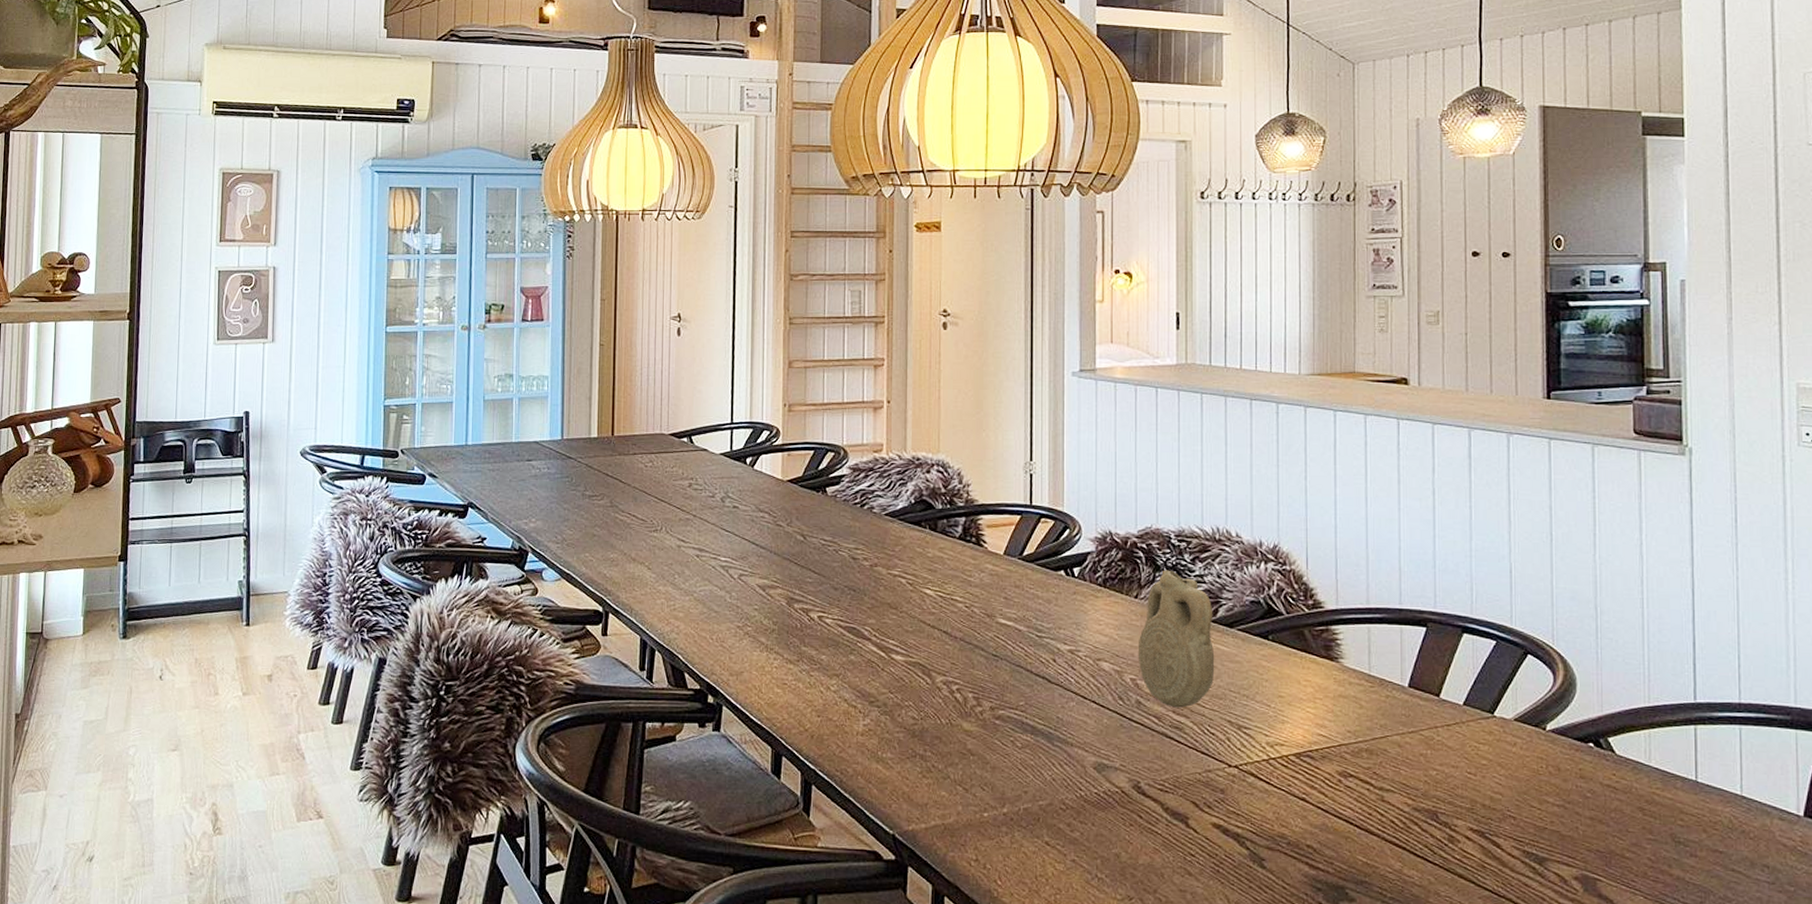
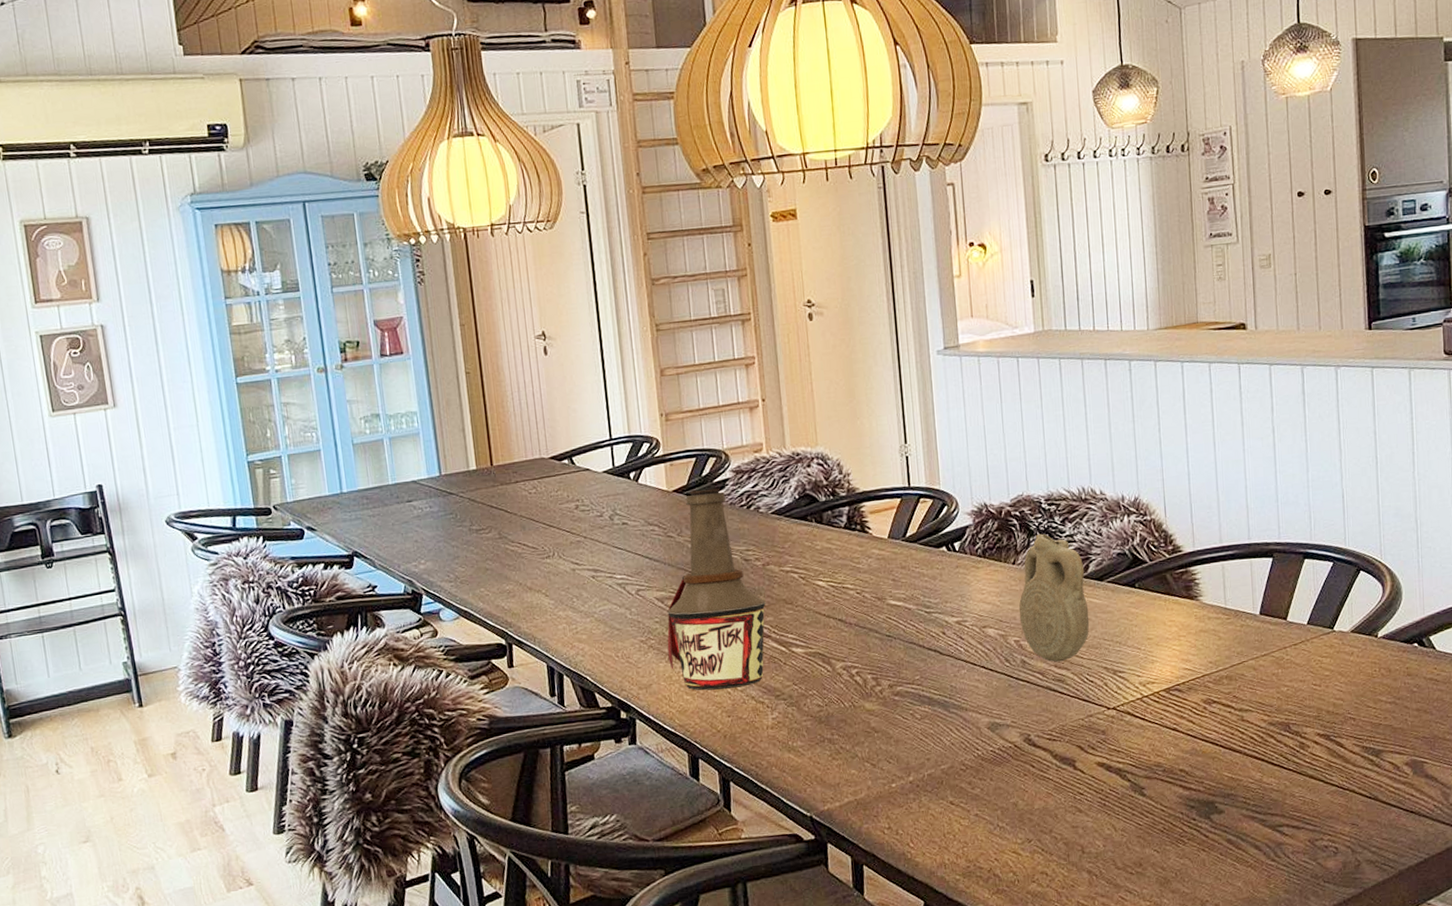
bottle: none [763,482,869,688] -> present [667,488,766,691]

